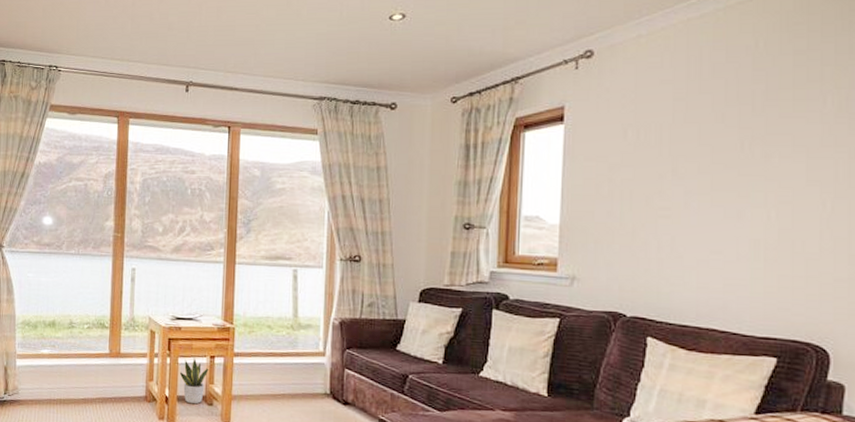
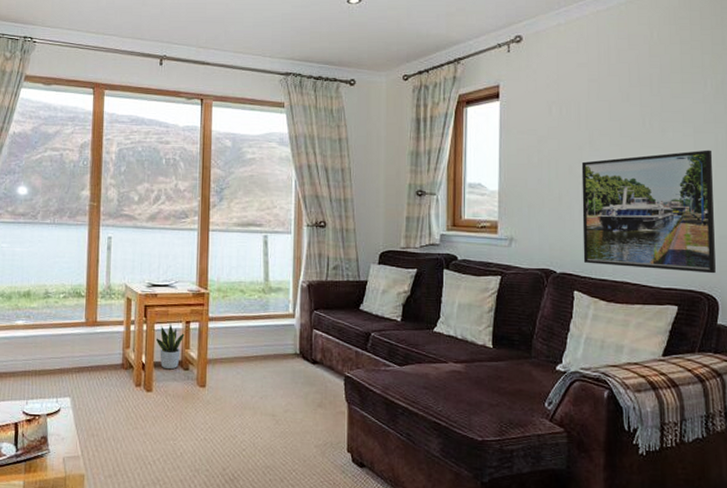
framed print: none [660,178,830,323] -> present [581,150,716,274]

